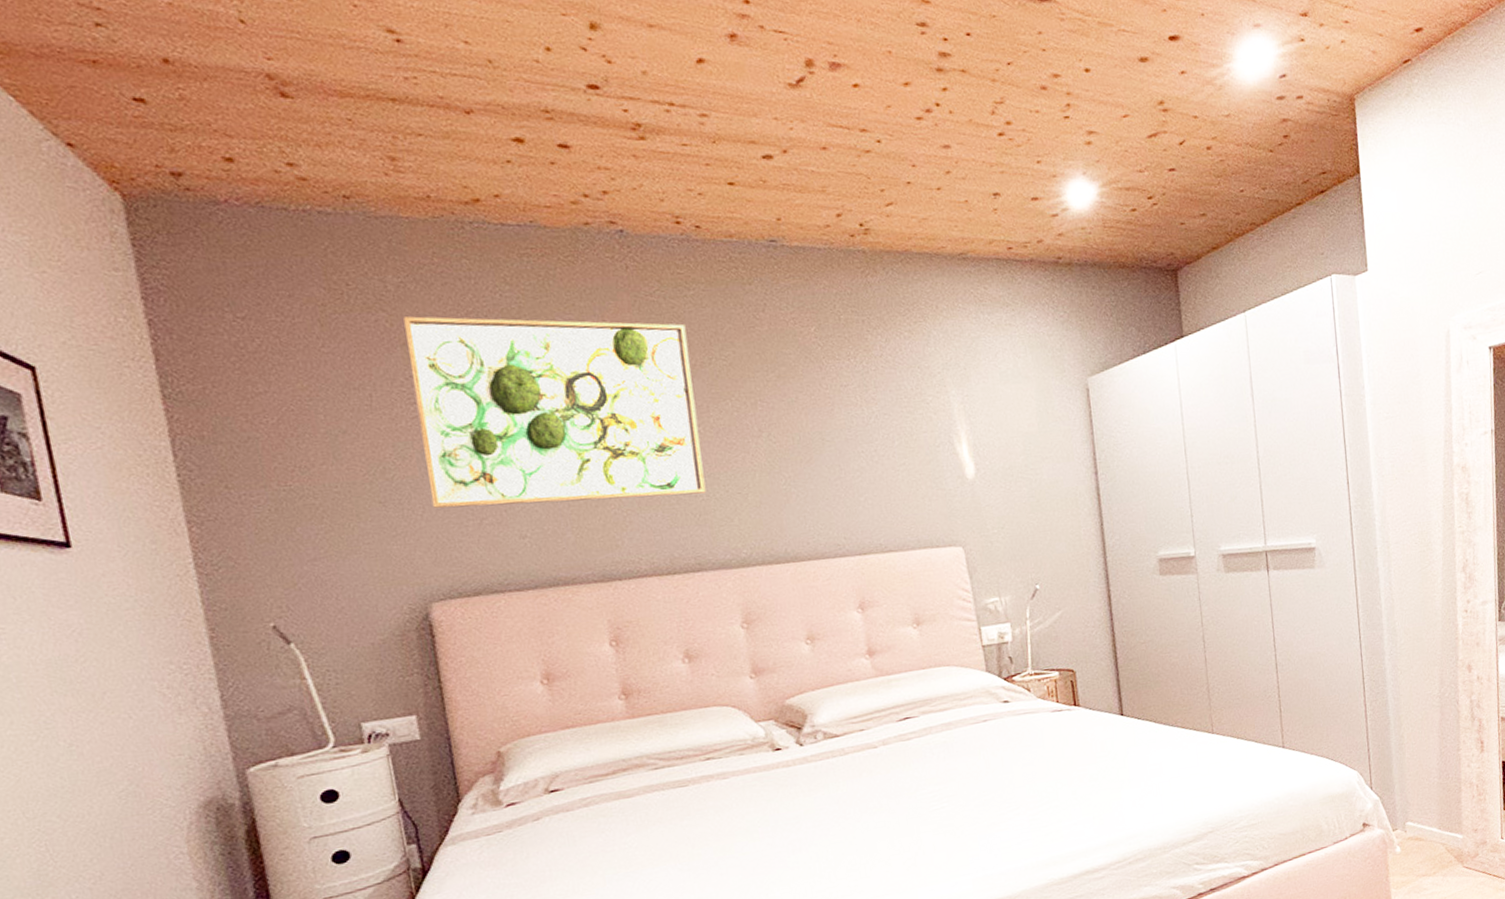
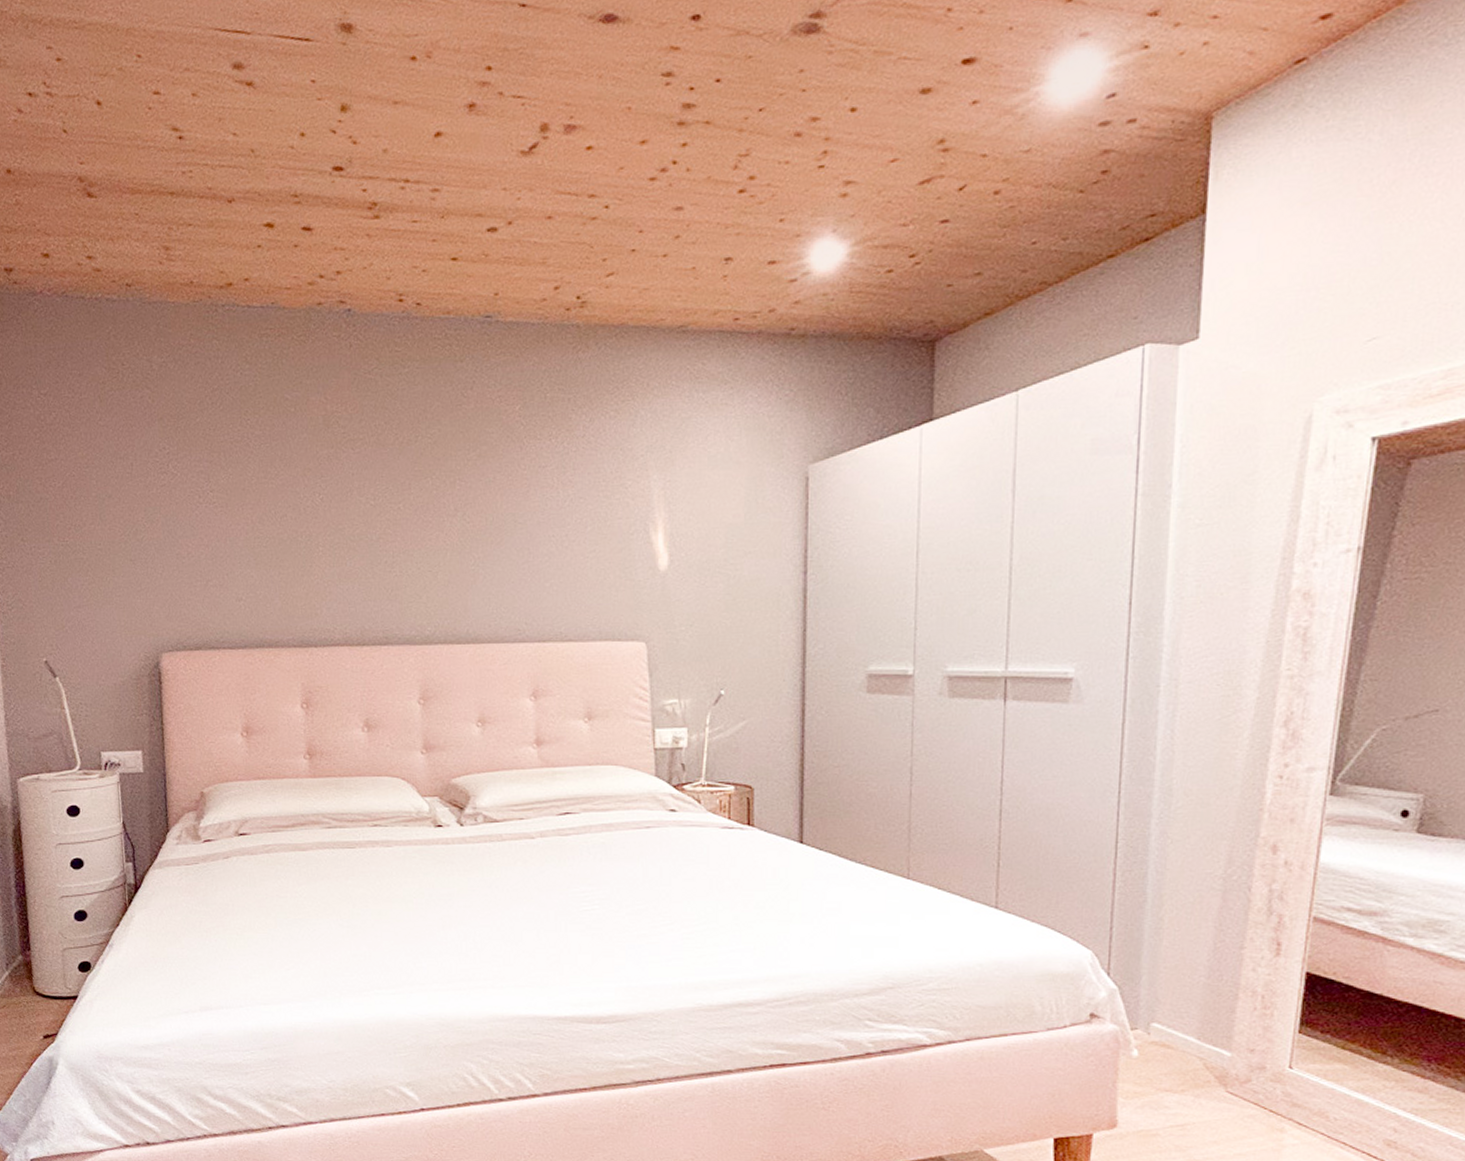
wall art: present [403,316,706,508] -> none [163,393,400,570]

